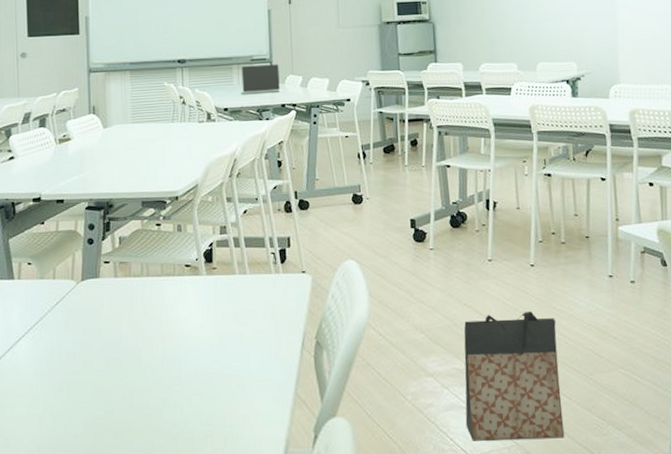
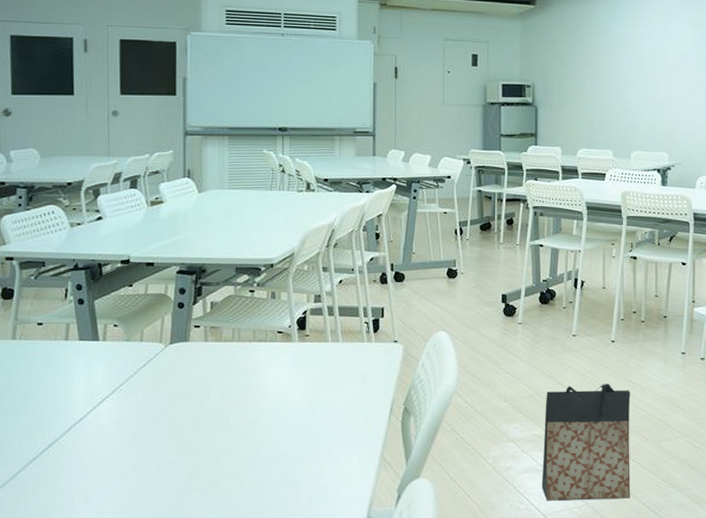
laptop: present [241,64,280,94] -> none [342,137,382,166]

